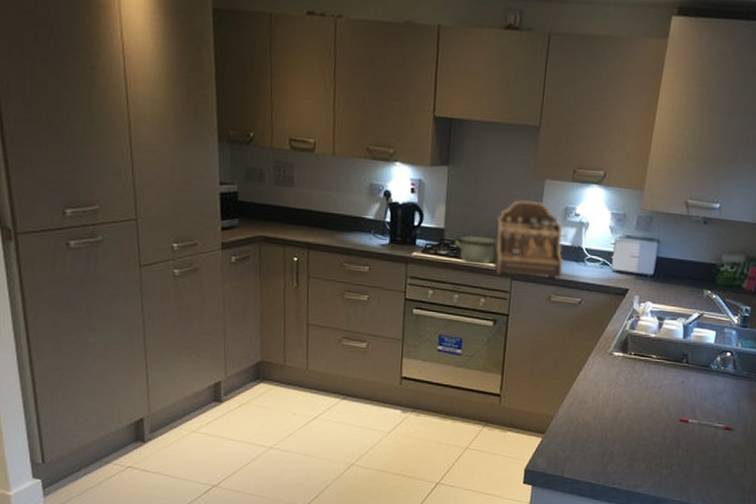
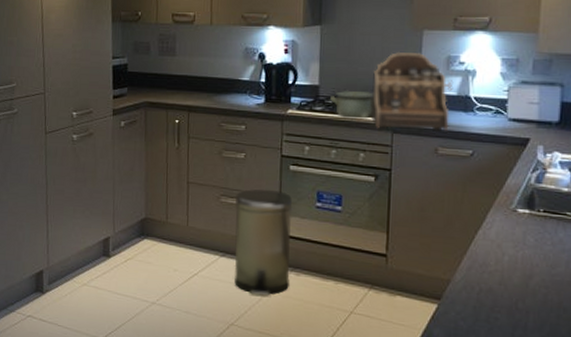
pedal bin: none [355,332,415,436] -> present [234,189,293,296]

